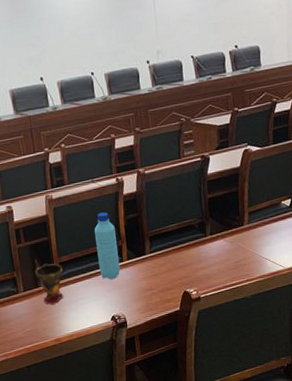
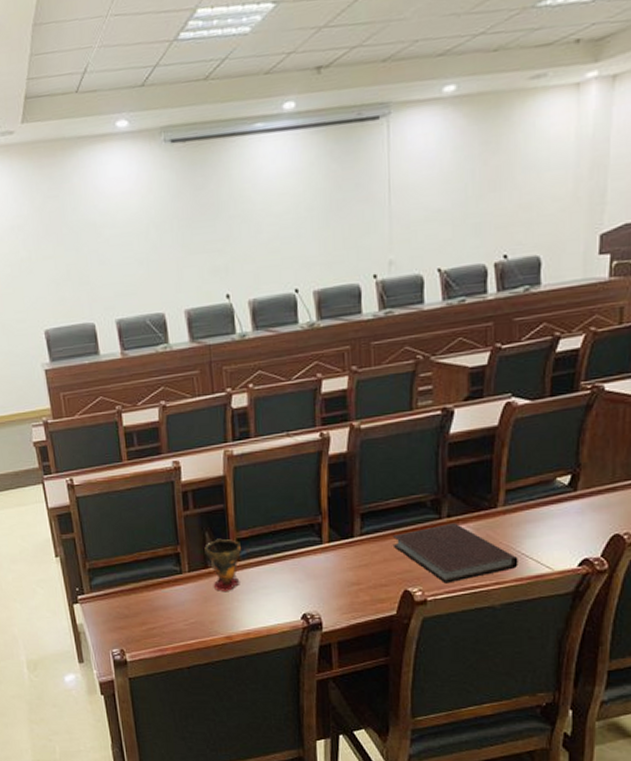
water bottle: present [94,212,121,279] -> none [285,477,318,566]
notebook: none [173,238,261,284] -> present [392,522,518,584]

